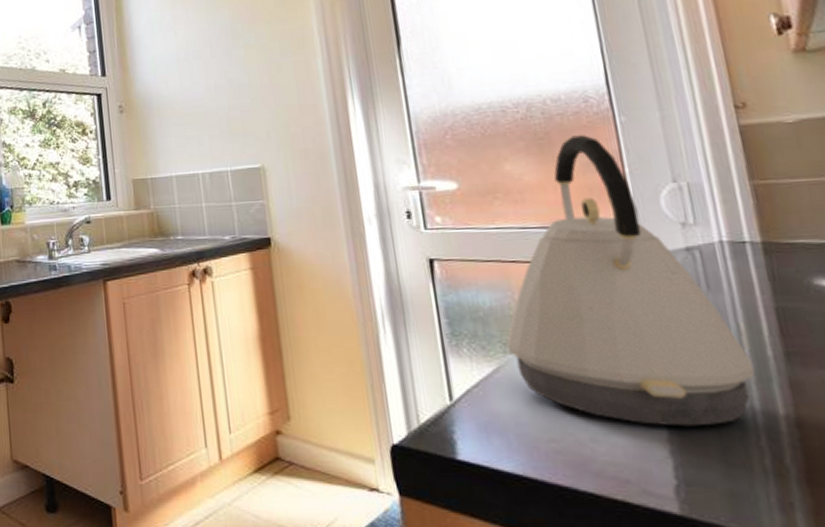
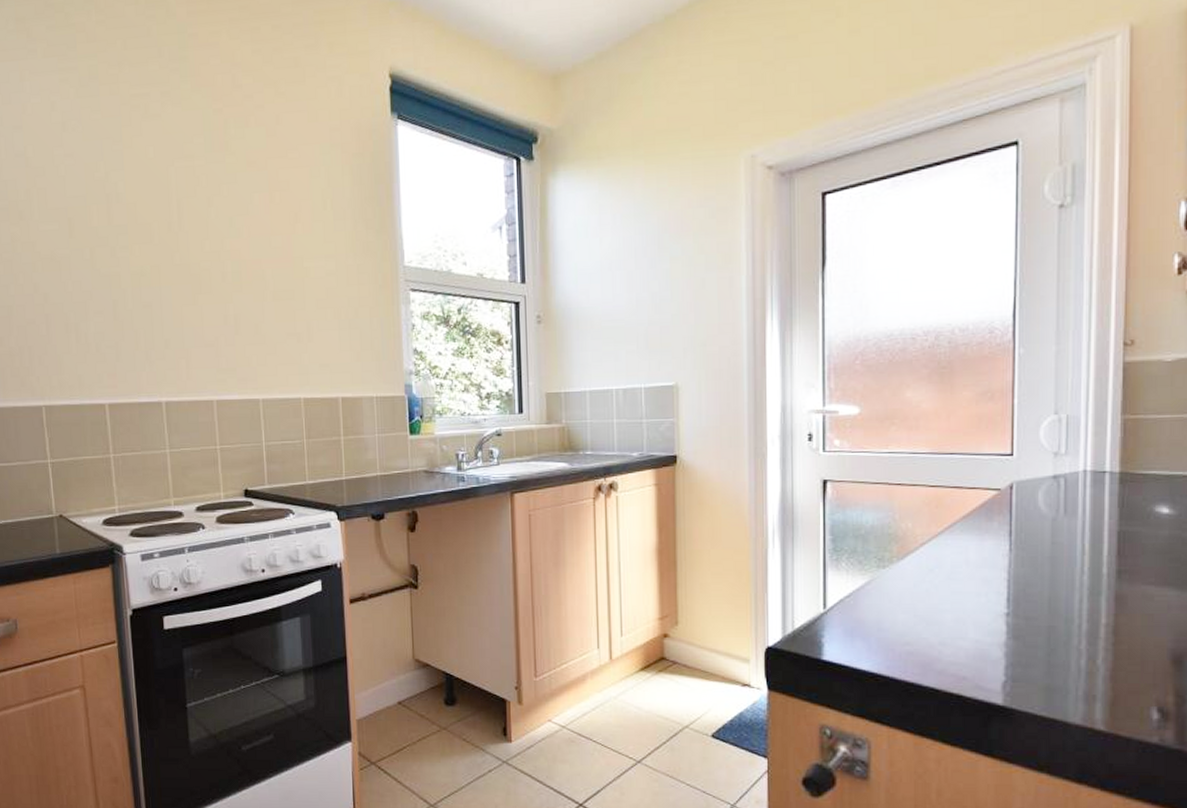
kettle: present [506,135,755,427] -> none [881,365,1089,633]

